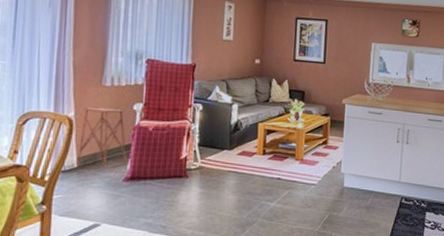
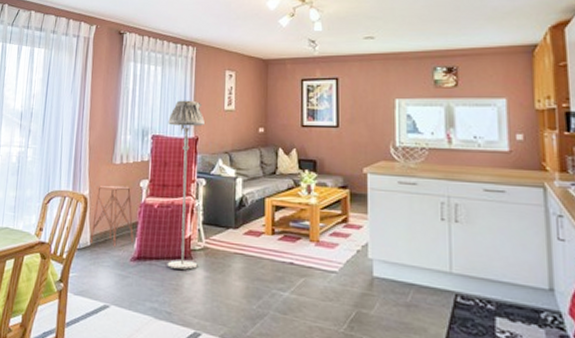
floor lamp: none [162,26,203,187] -> present [167,100,205,270]

